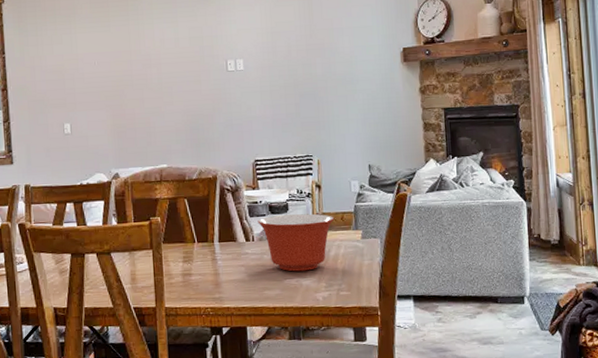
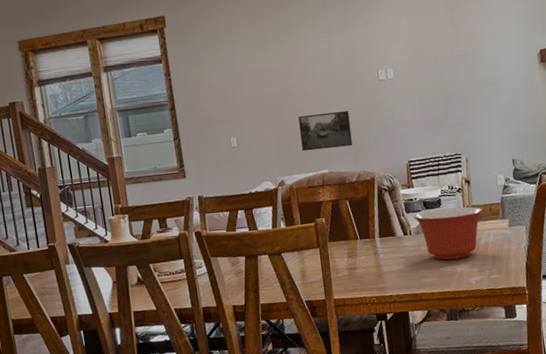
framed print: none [138,102,195,143] -> present [298,111,353,151]

